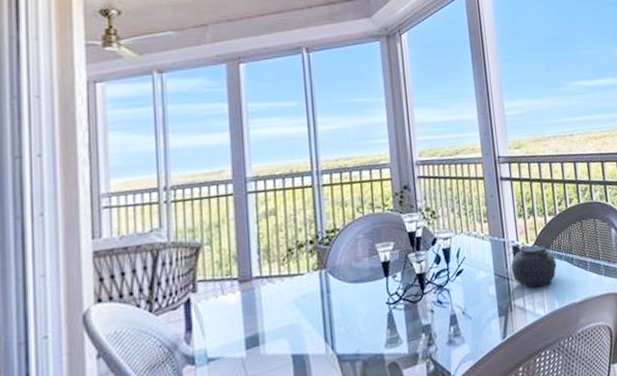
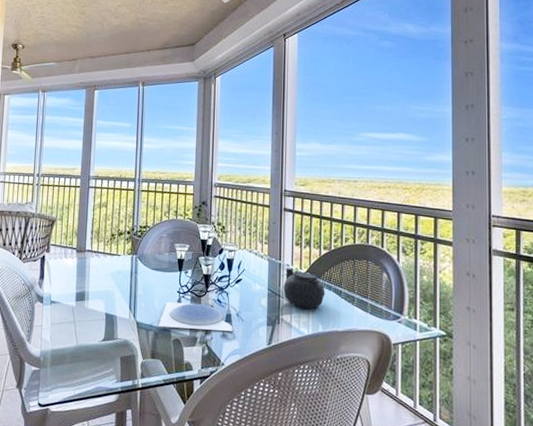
plate: none [366,310,460,353] -> present [158,301,233,332]

